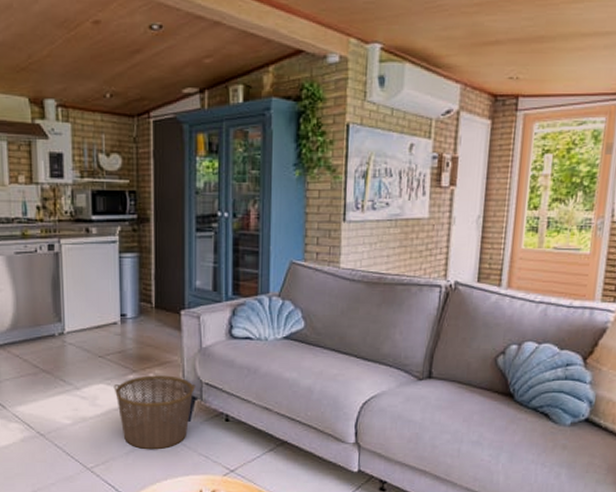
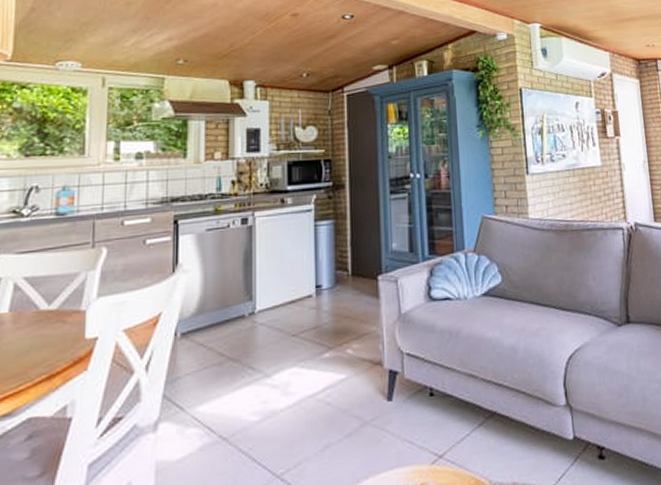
basket: present [113,375,196,450] -> none [308,349,397,443]

